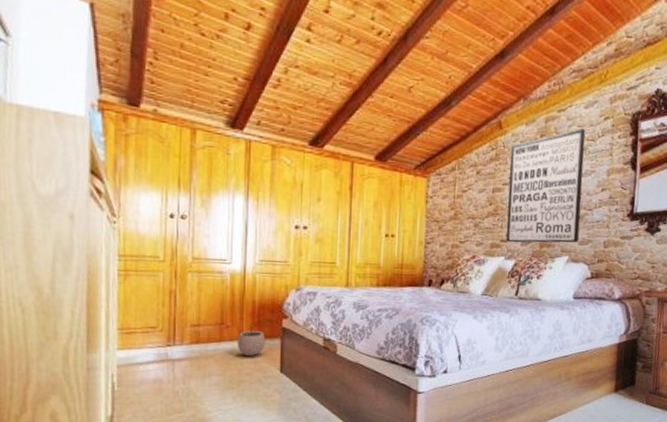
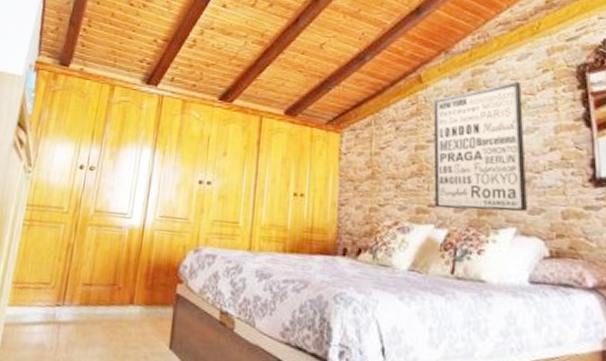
plant pot: present [237,324,266,357] -> none [126,288,157,327]

